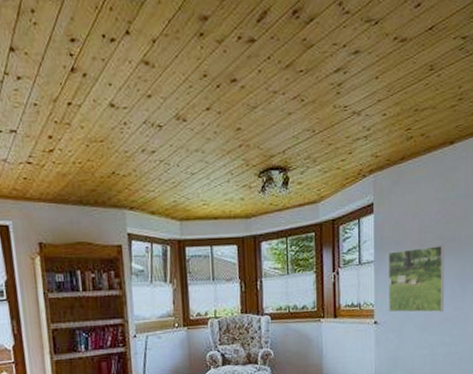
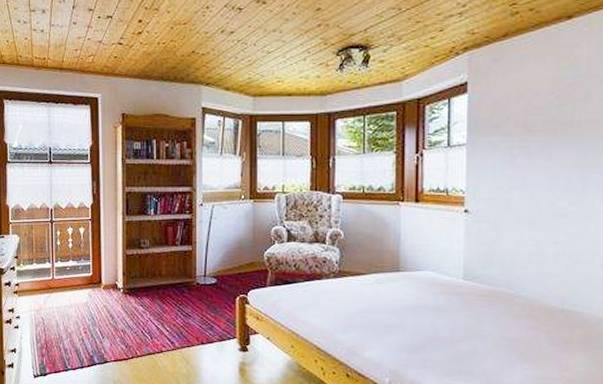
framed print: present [387,245,445,313] -> none [483,130,558,205]

